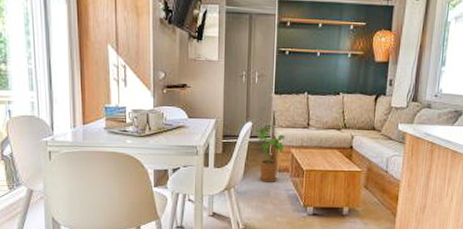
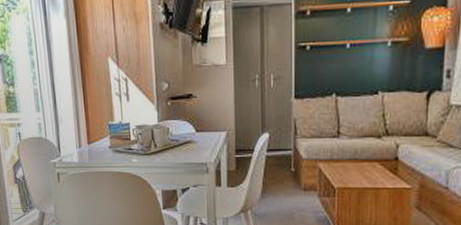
house plant: present [256,124,285,182] -> none [274,134,310,203]

